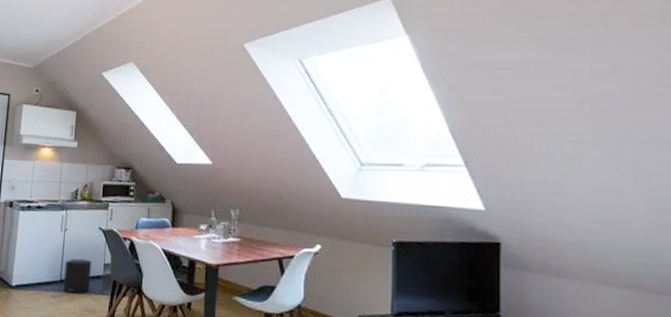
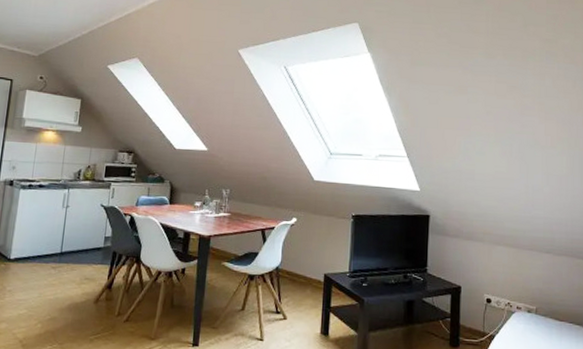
pedal bin: present [63,258,92,294] -> none [63,232,93,265]

